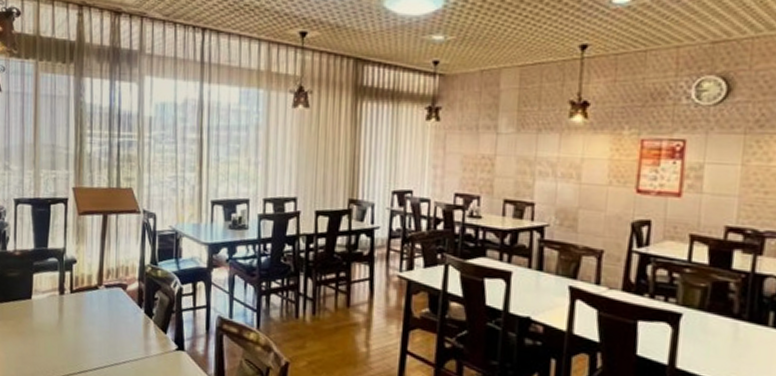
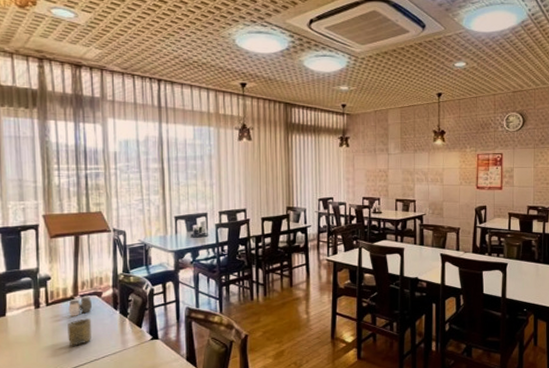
cup: none [90,313,115,344] -> present [68,318,92,346]
salt and pepper shaker: none [92,286,116,310] -> present [68,296,92,316]

